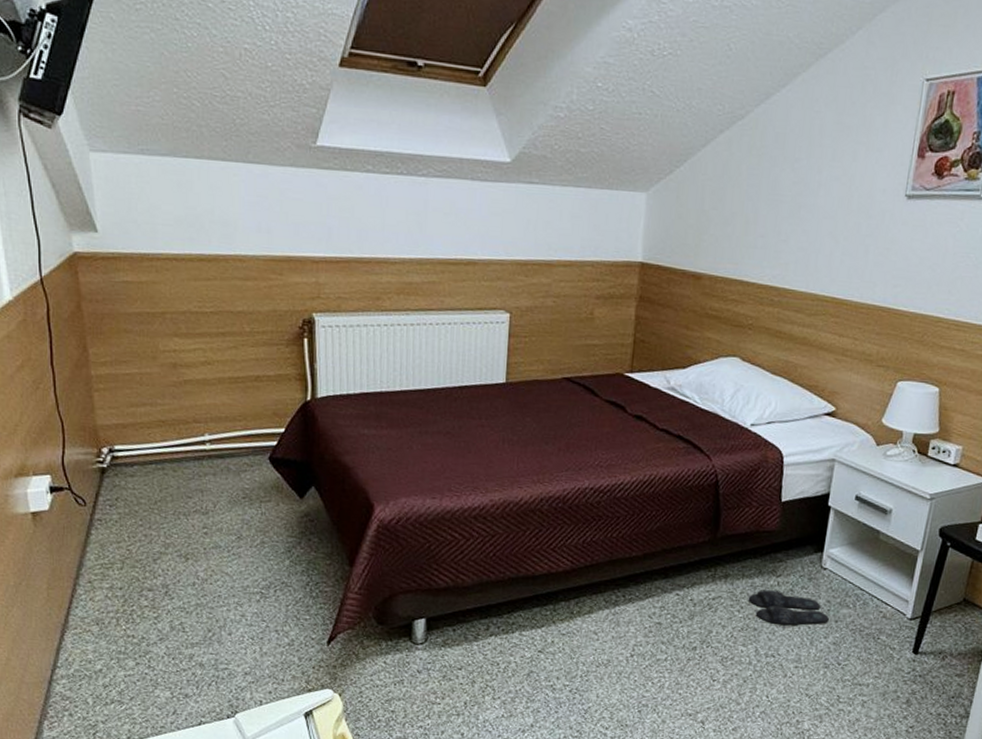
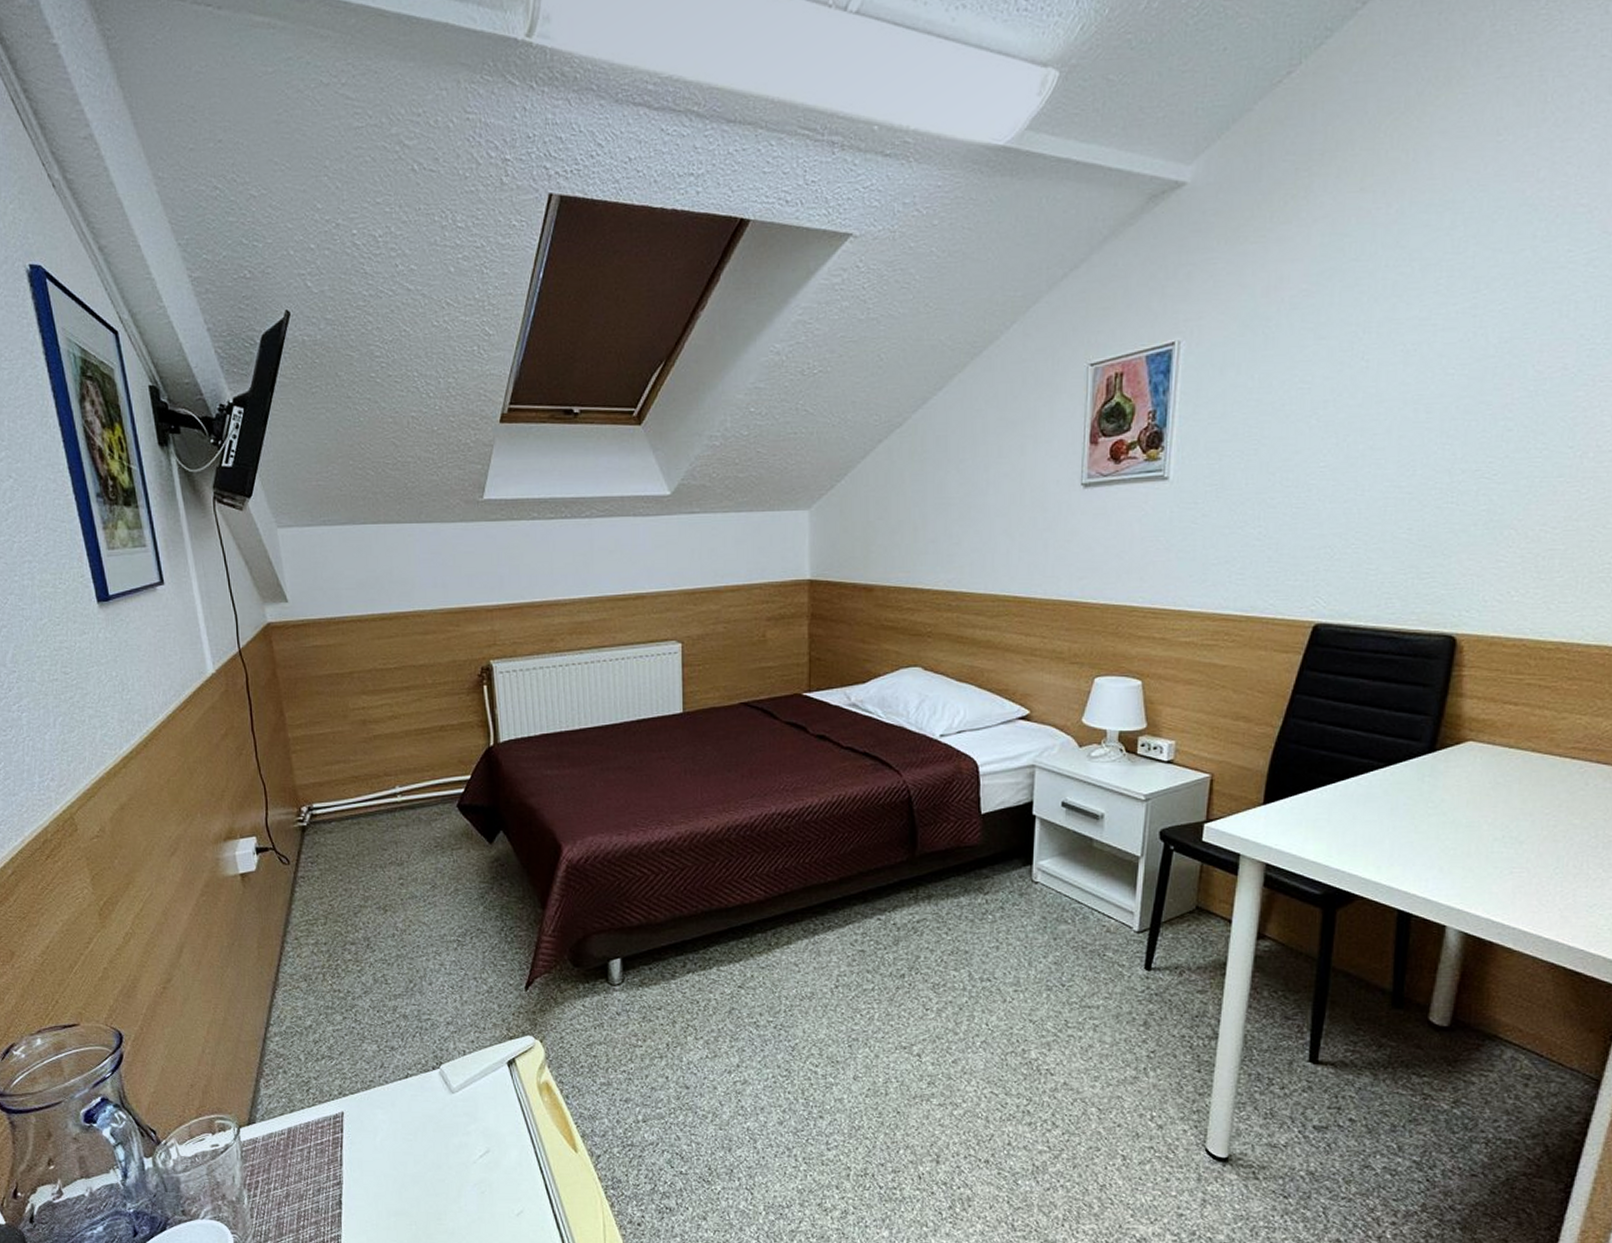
slippers: present [749,590,829,626] -> none [957,909,1046,947]

